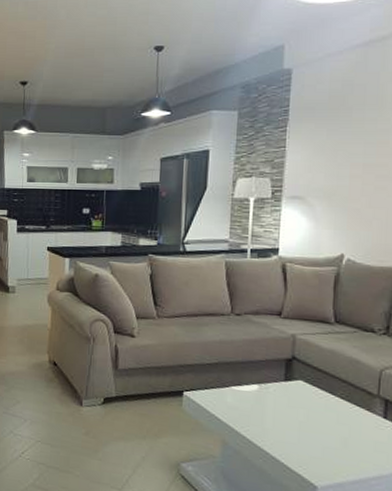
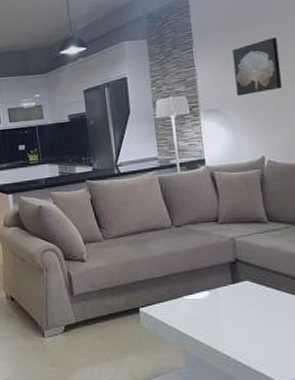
wall art: none [327,126,382,186] -> present [231,37,282,97]

